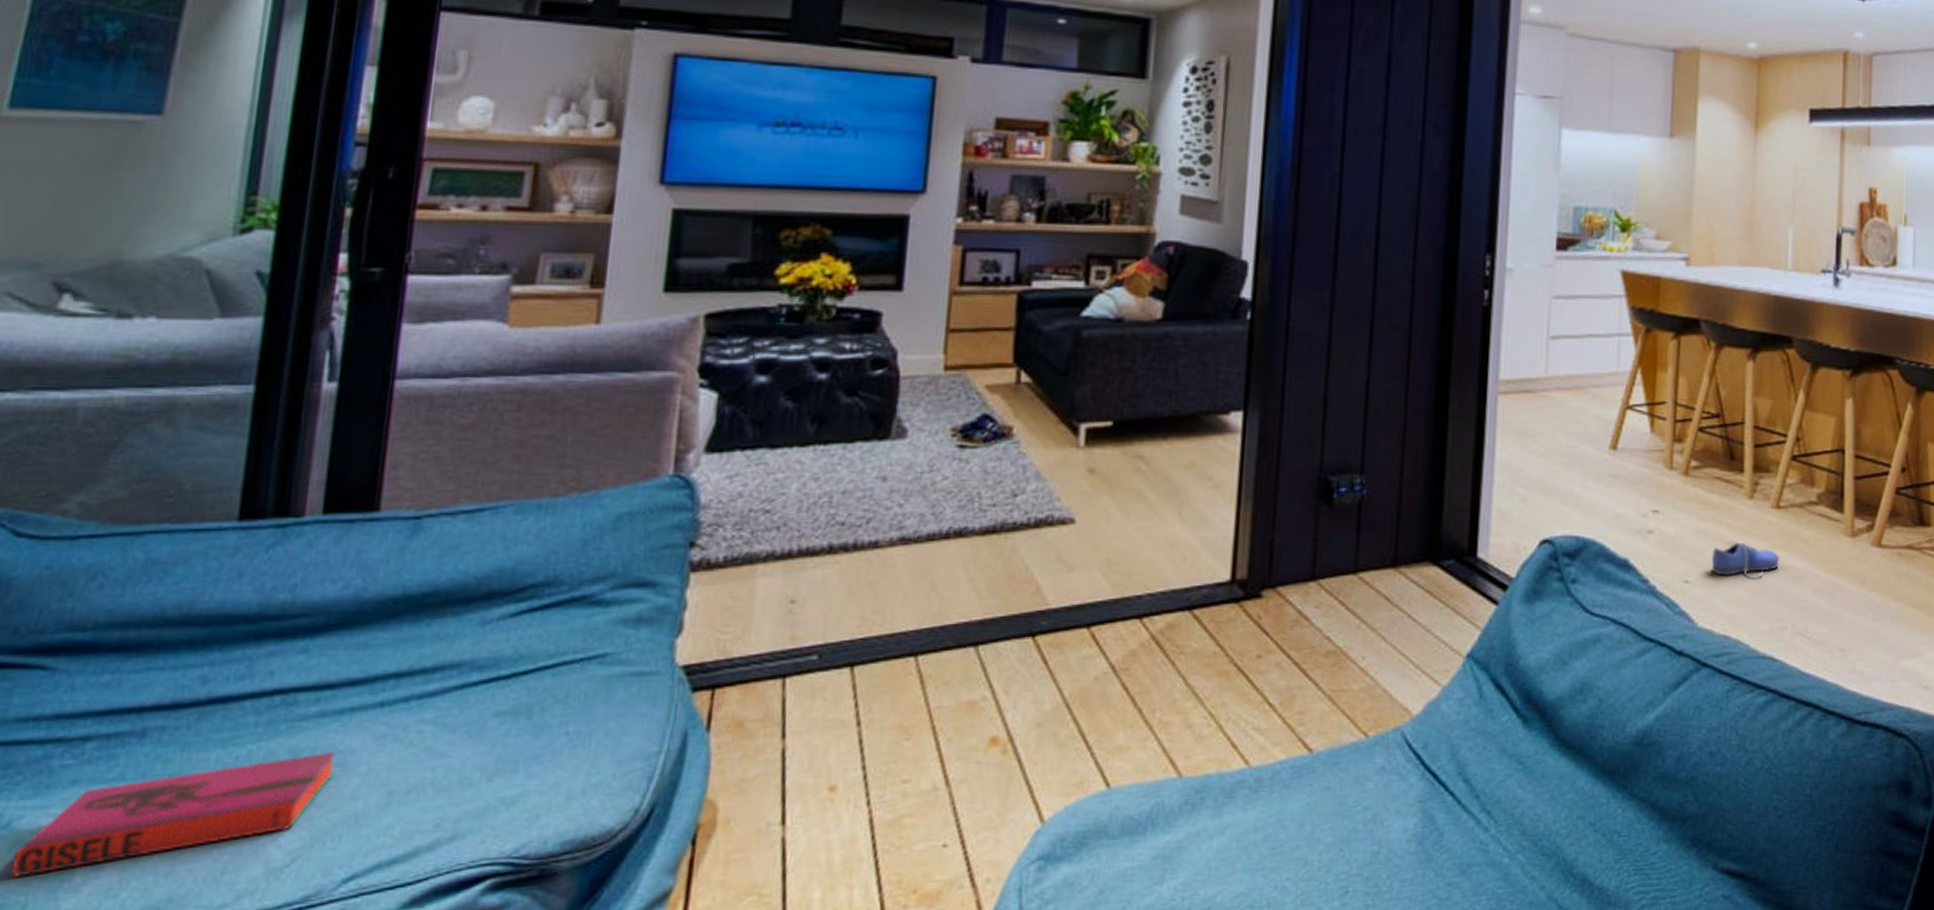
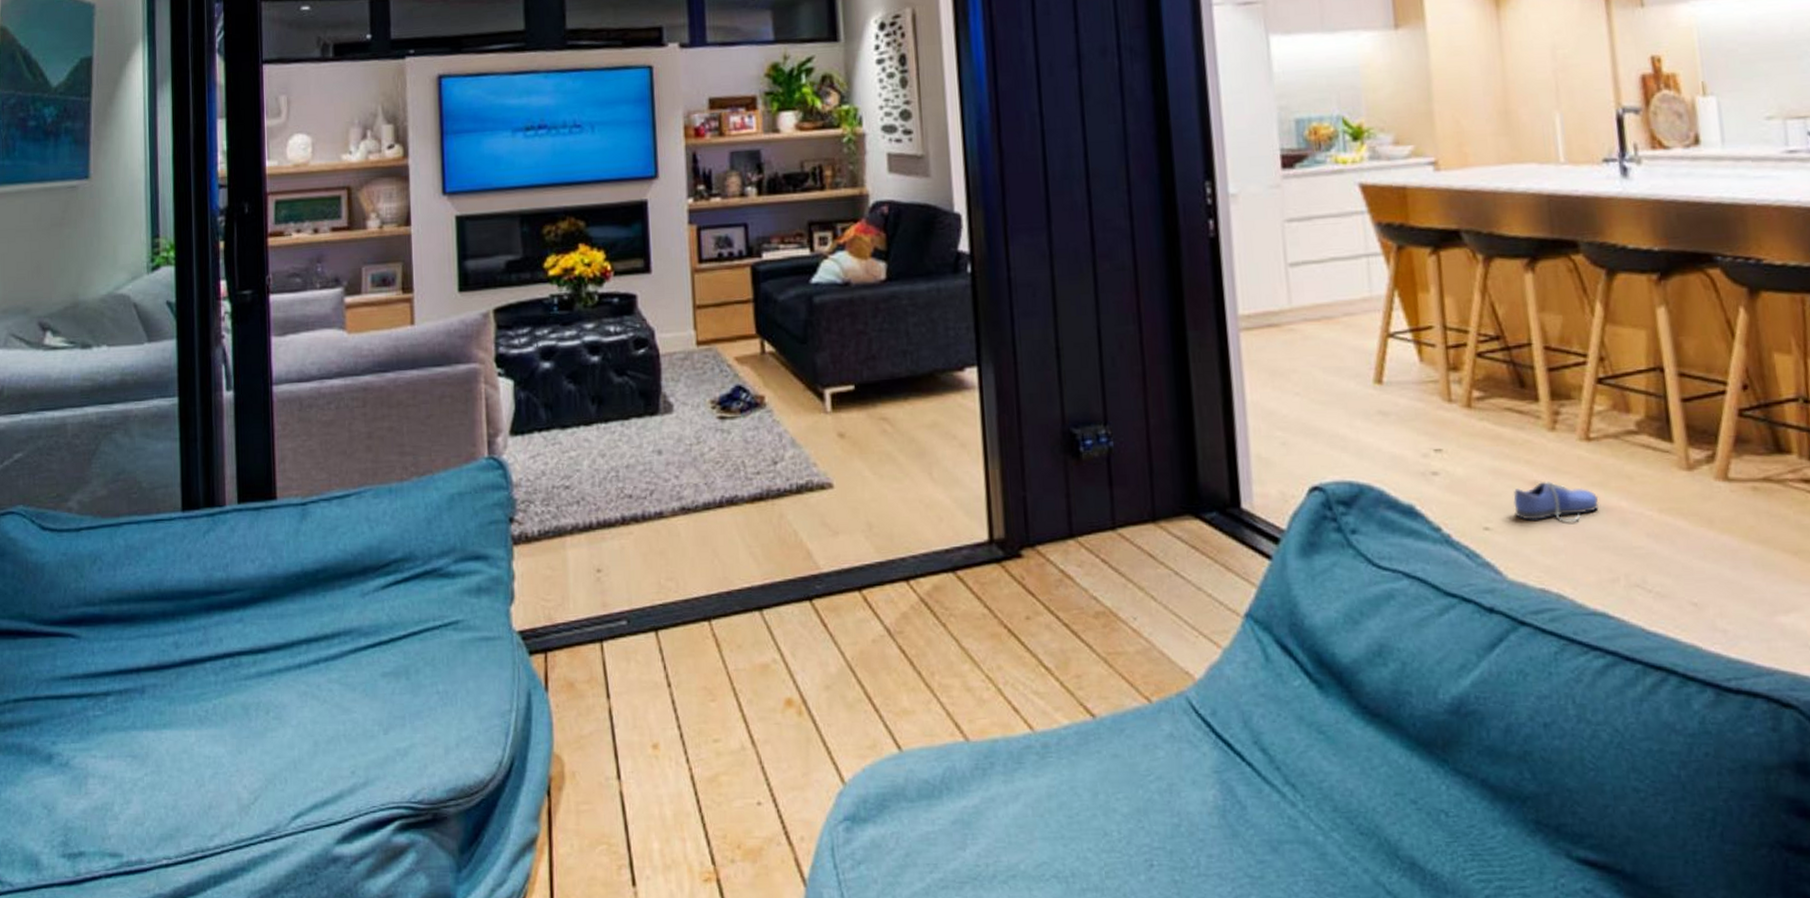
hardback book: present [10,751,337,877] -> none [73,706,275,806]

